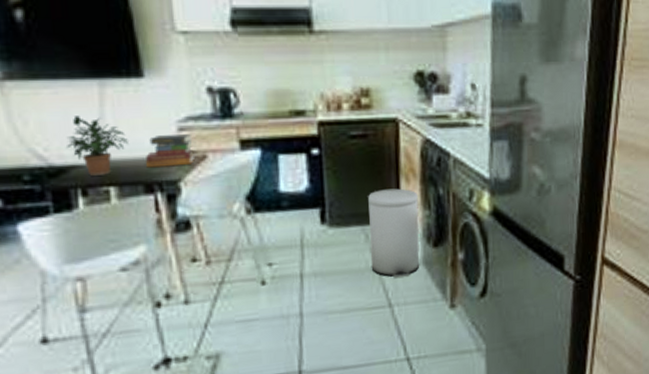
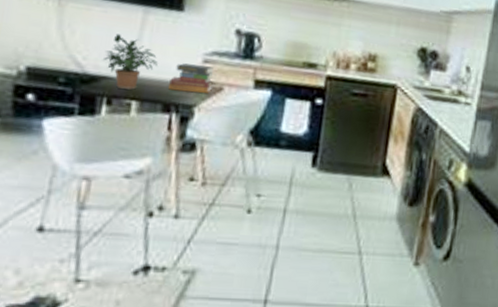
pedal bin: present [368,188,420,279] -> none [349,145,403,229]

